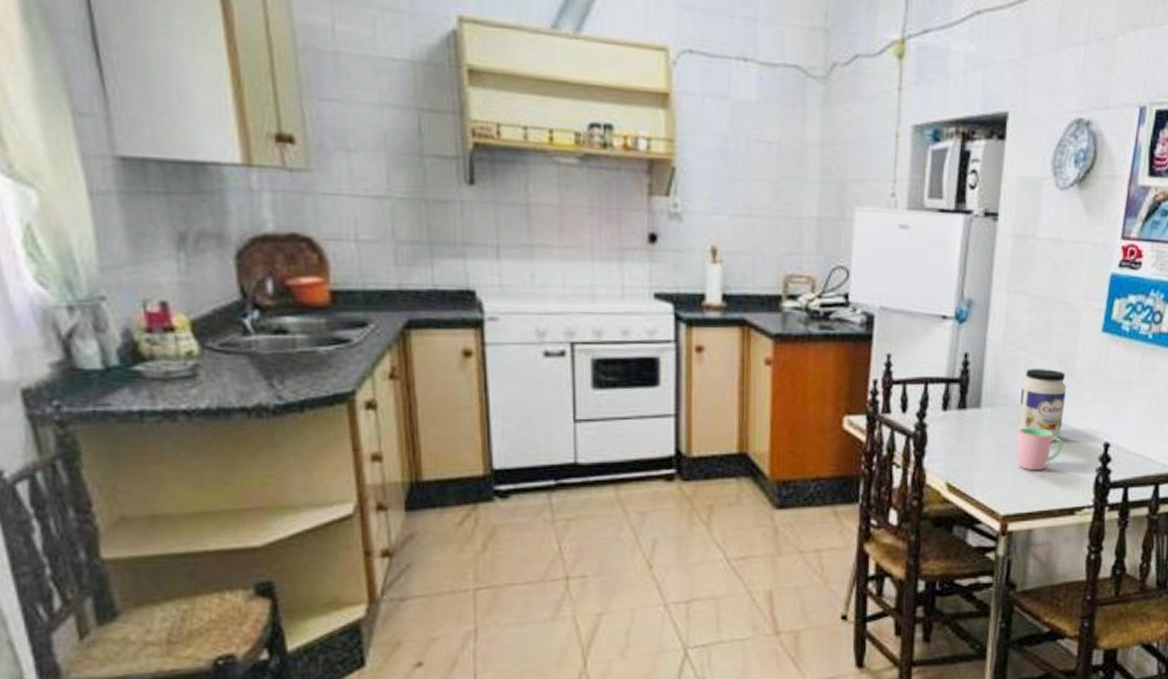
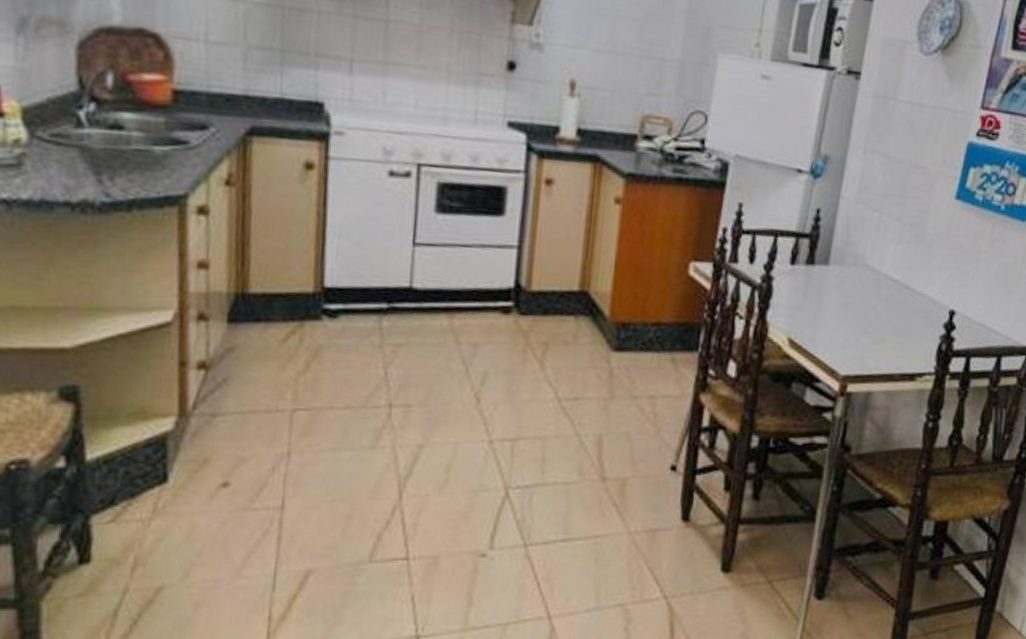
cup: present [1016,427,1064,471] -> none [861,288,909,334]
jar: present [1017,369,1067,438] -> none [864,229,917,301]

